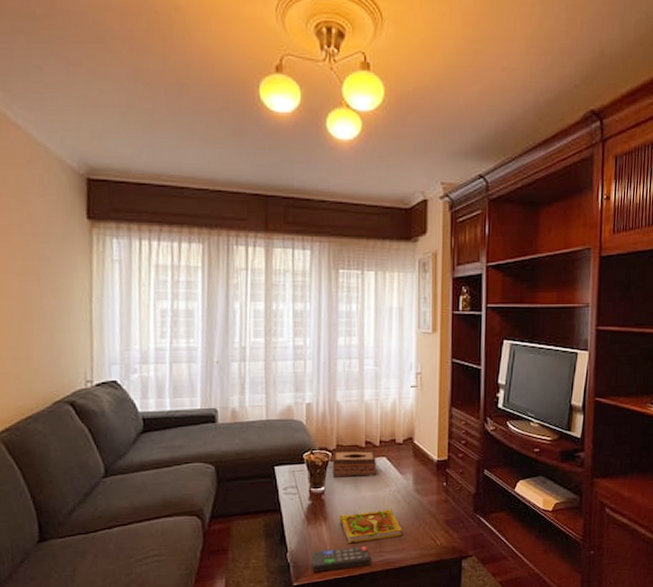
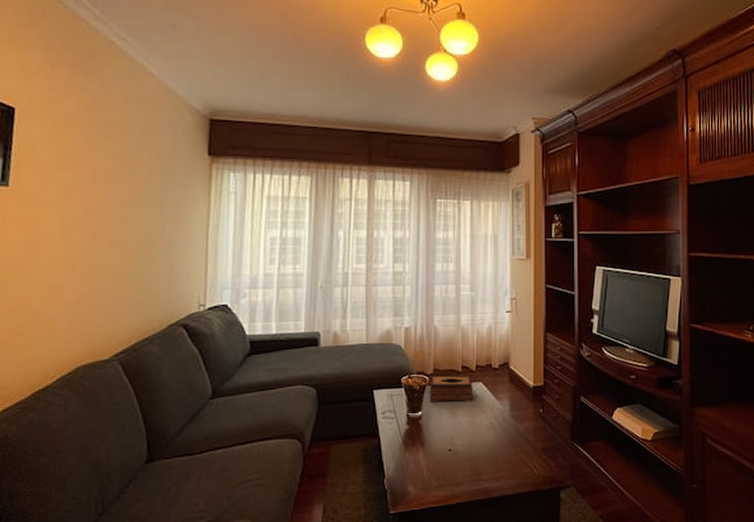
remote control: present [311,545,371,572] -> none [408,473,468,500]
book: present [339,508,403,543] -> none [436,435,500,470]

